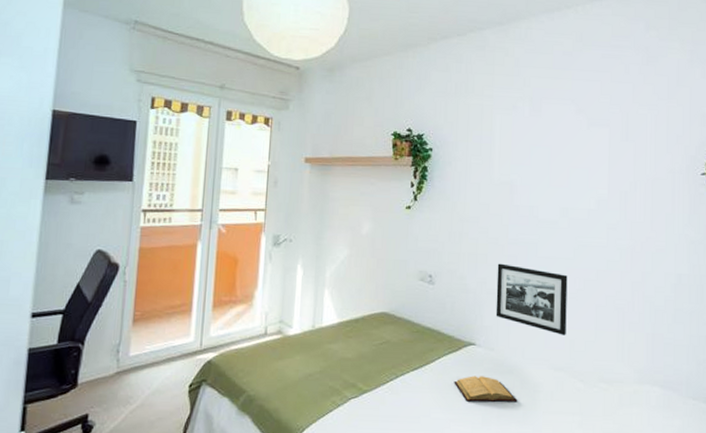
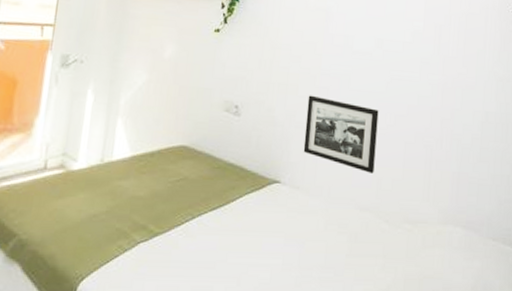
book: present [454,376,518,402] -> none [254,216,321,245]

